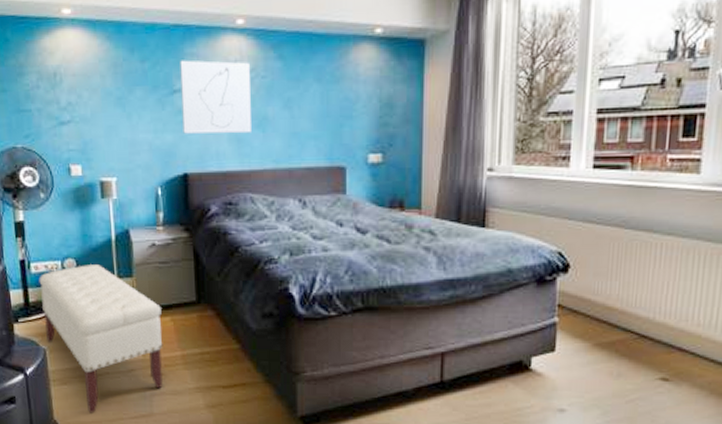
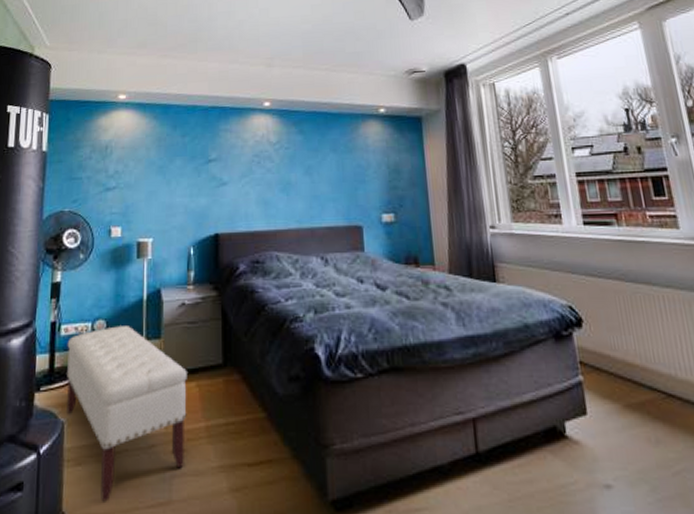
wall art: present [180,60,251,134] -> none [215,134,277,198]

